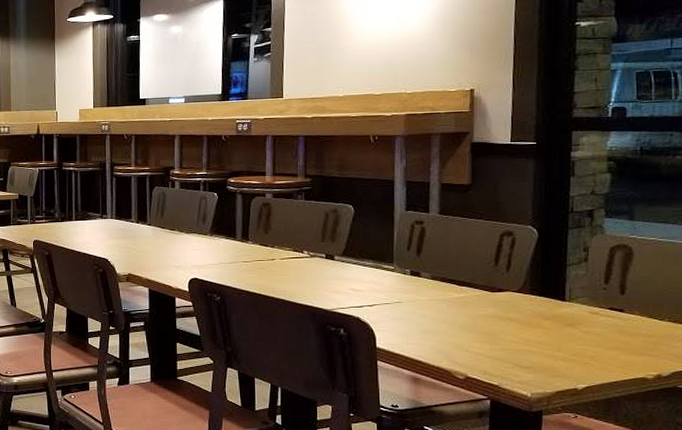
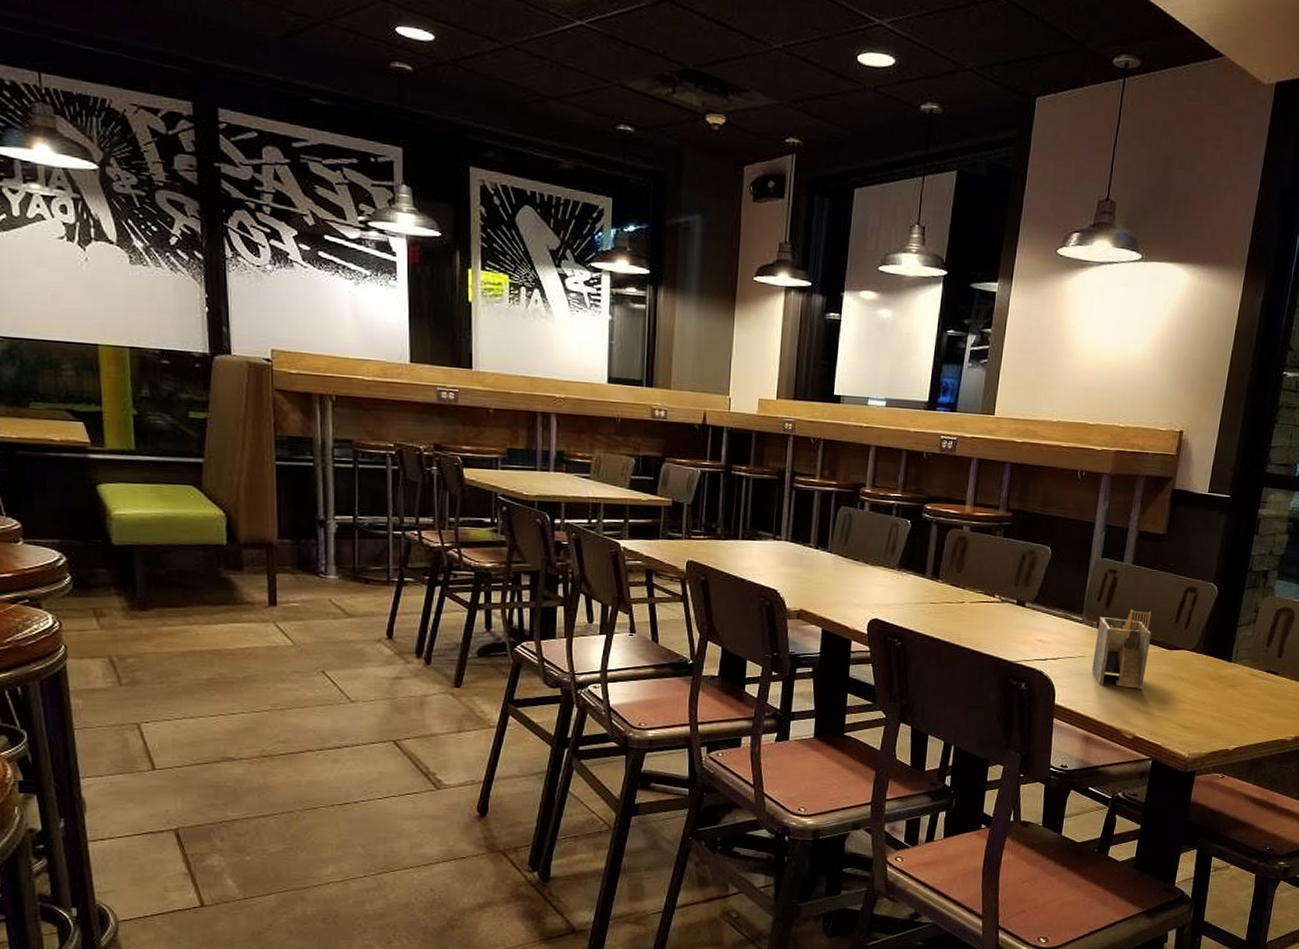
napkin holder: none [410,256,470,331] -> present [1092,610,1152,689]

